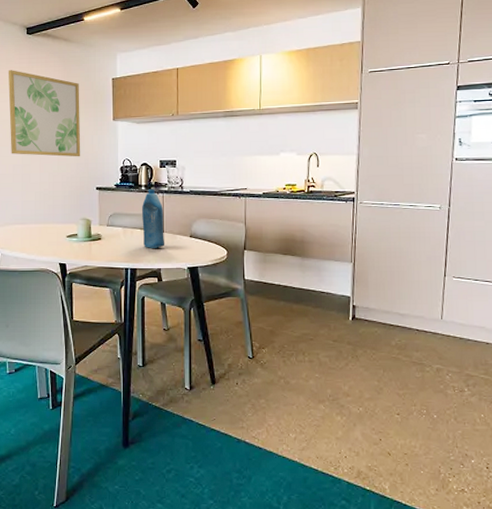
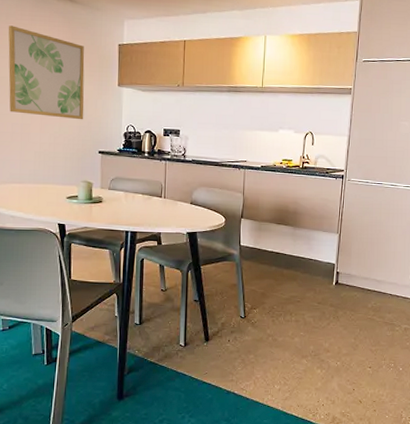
bottle: present [142,189,165,248] -> none [144,156,166,213]

